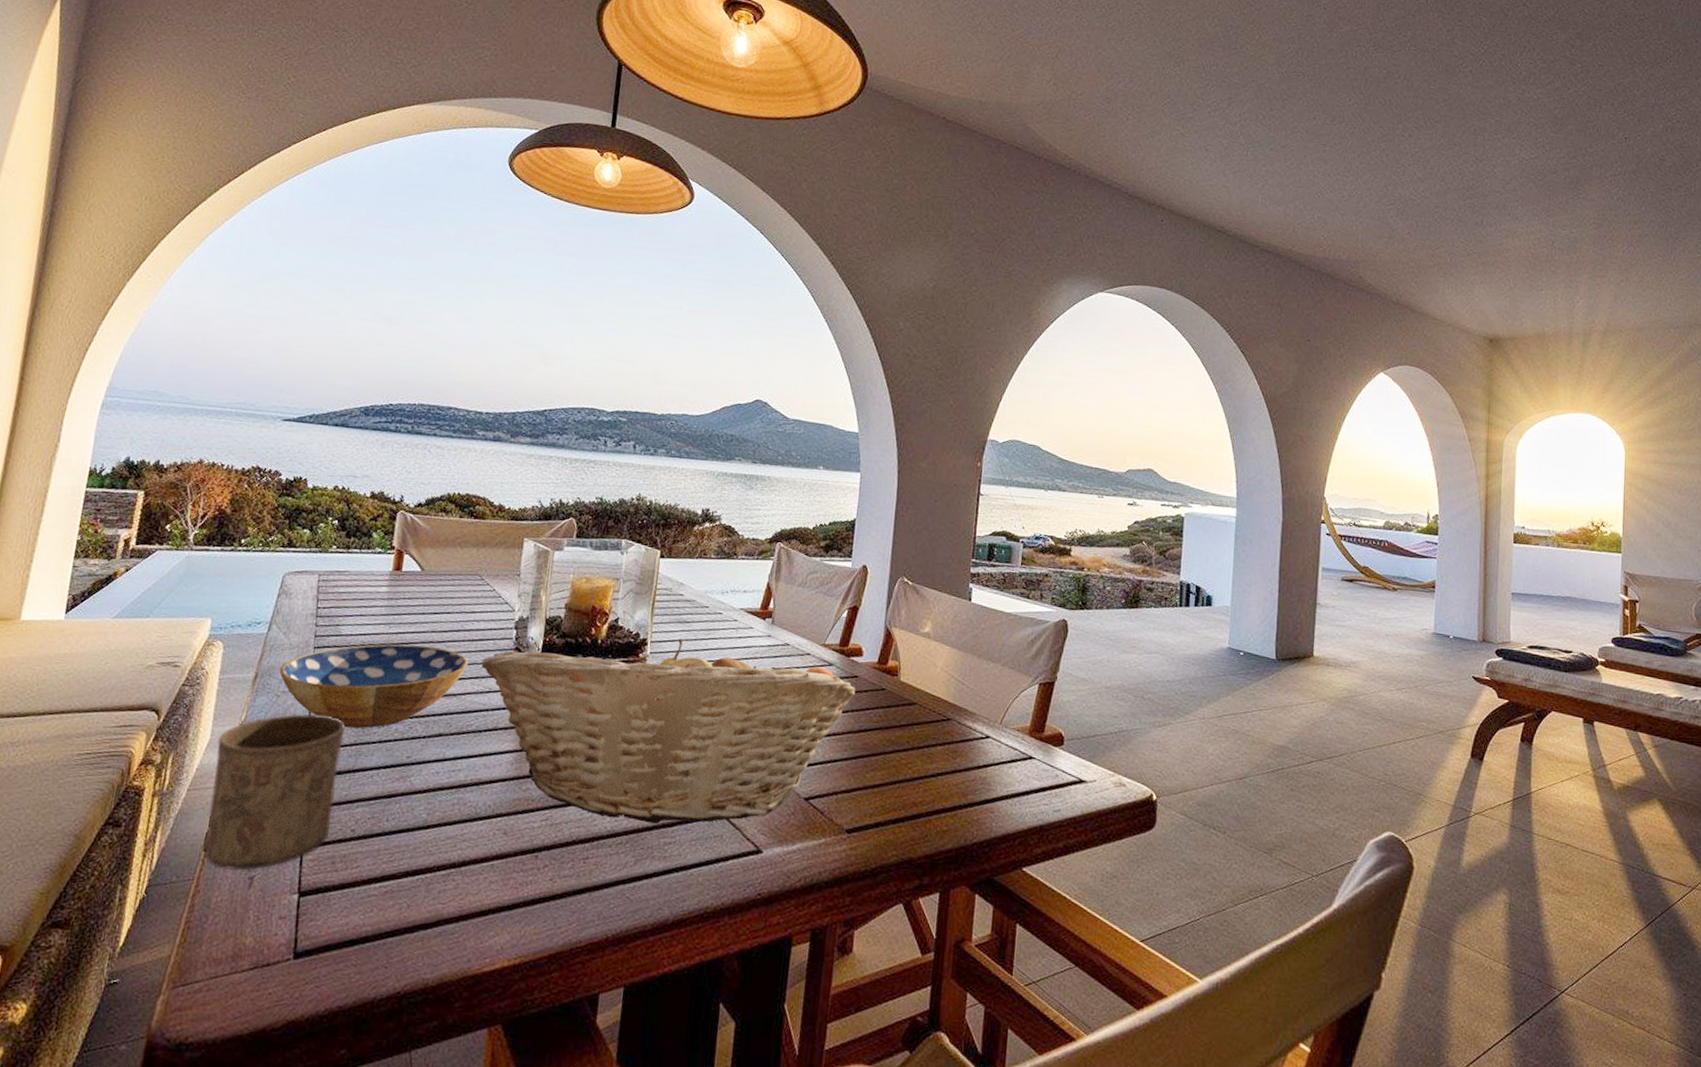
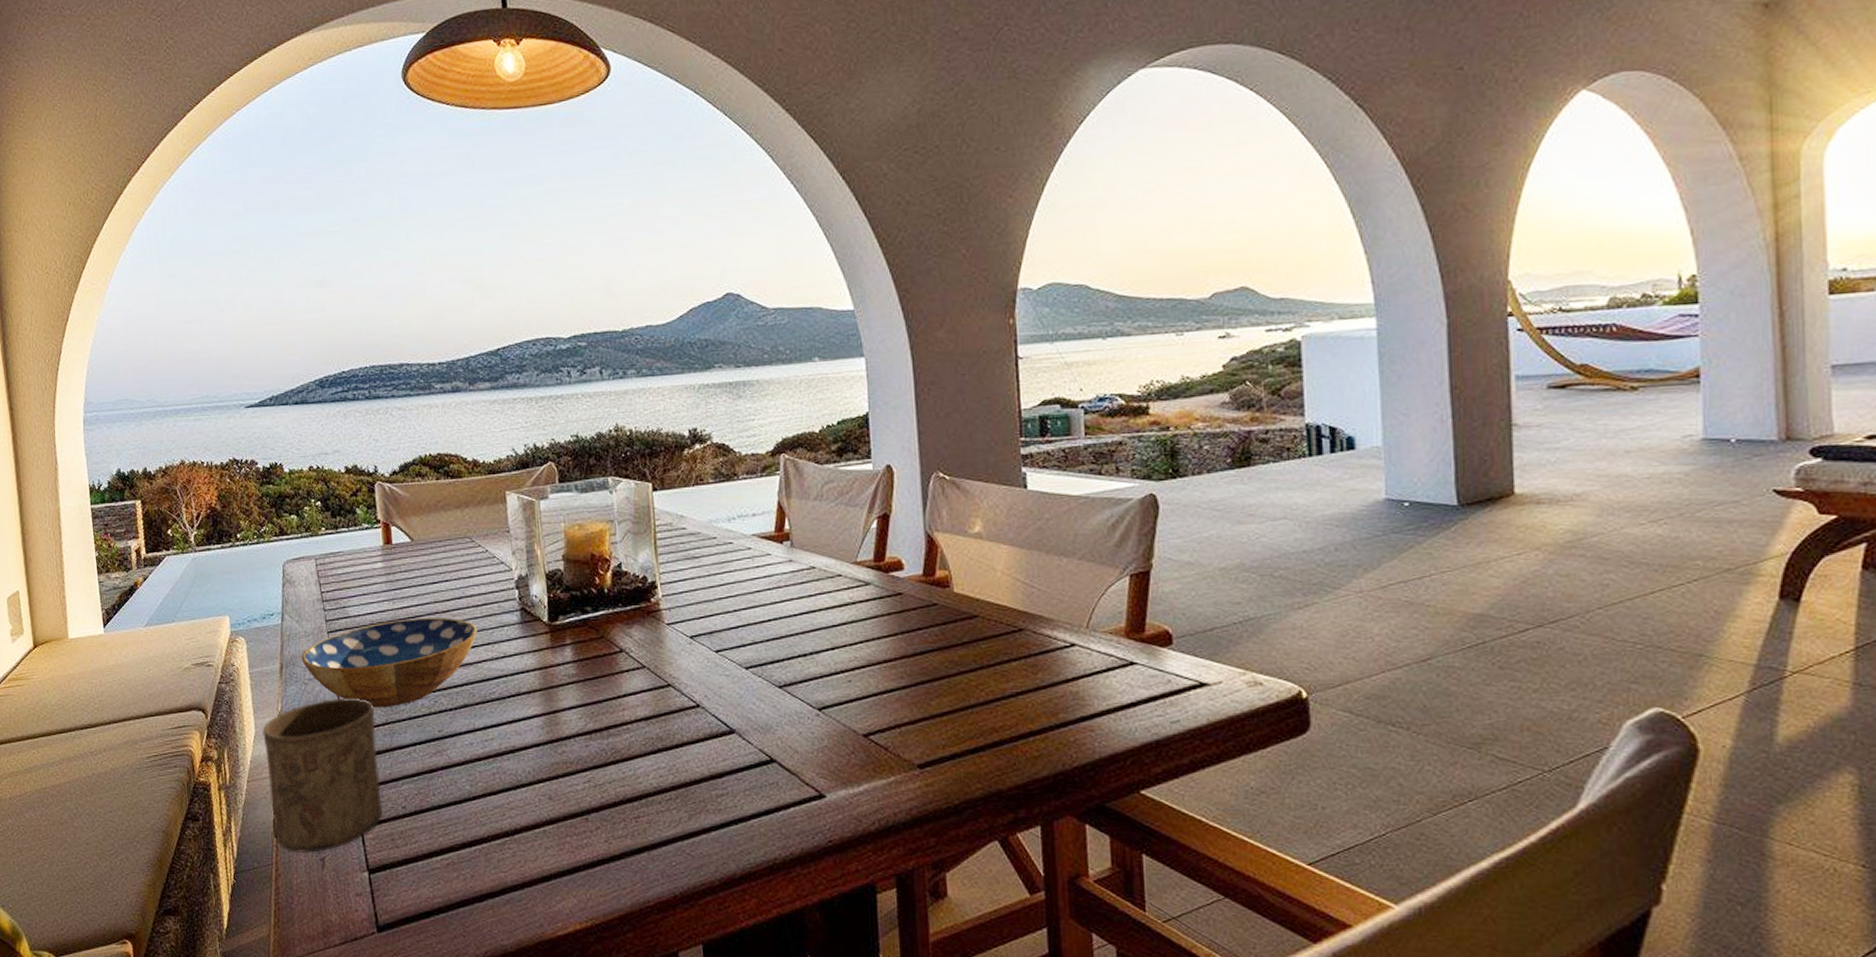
fruit basket: present [481,639,856,824] -> none [490,577,903,776]

